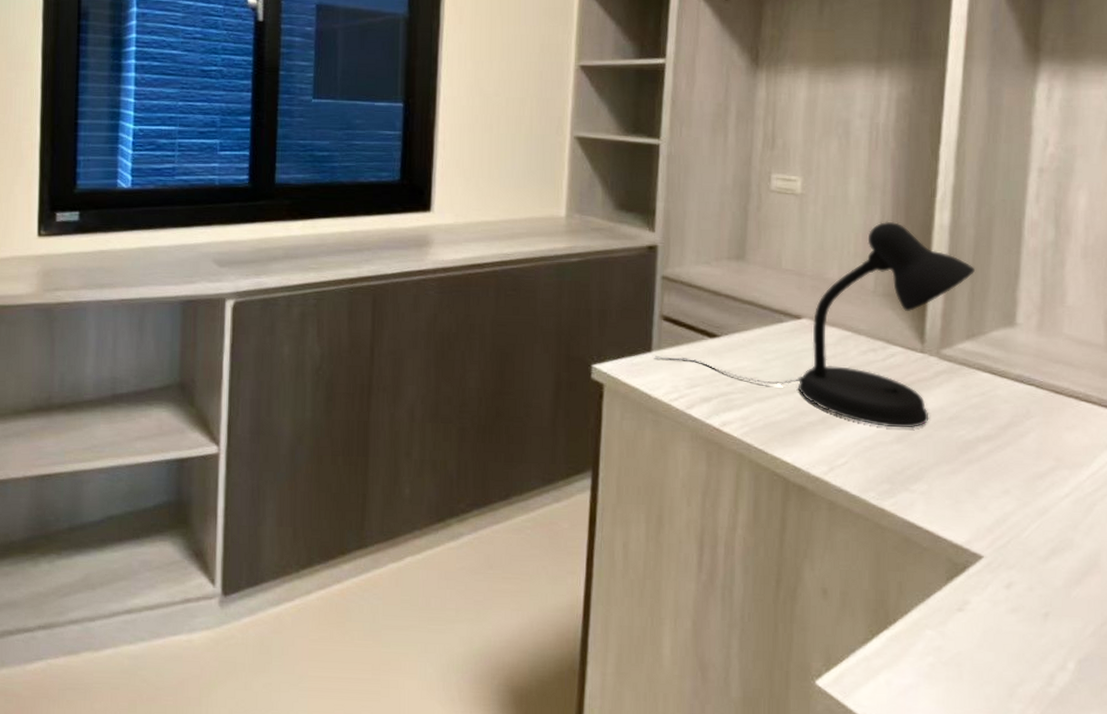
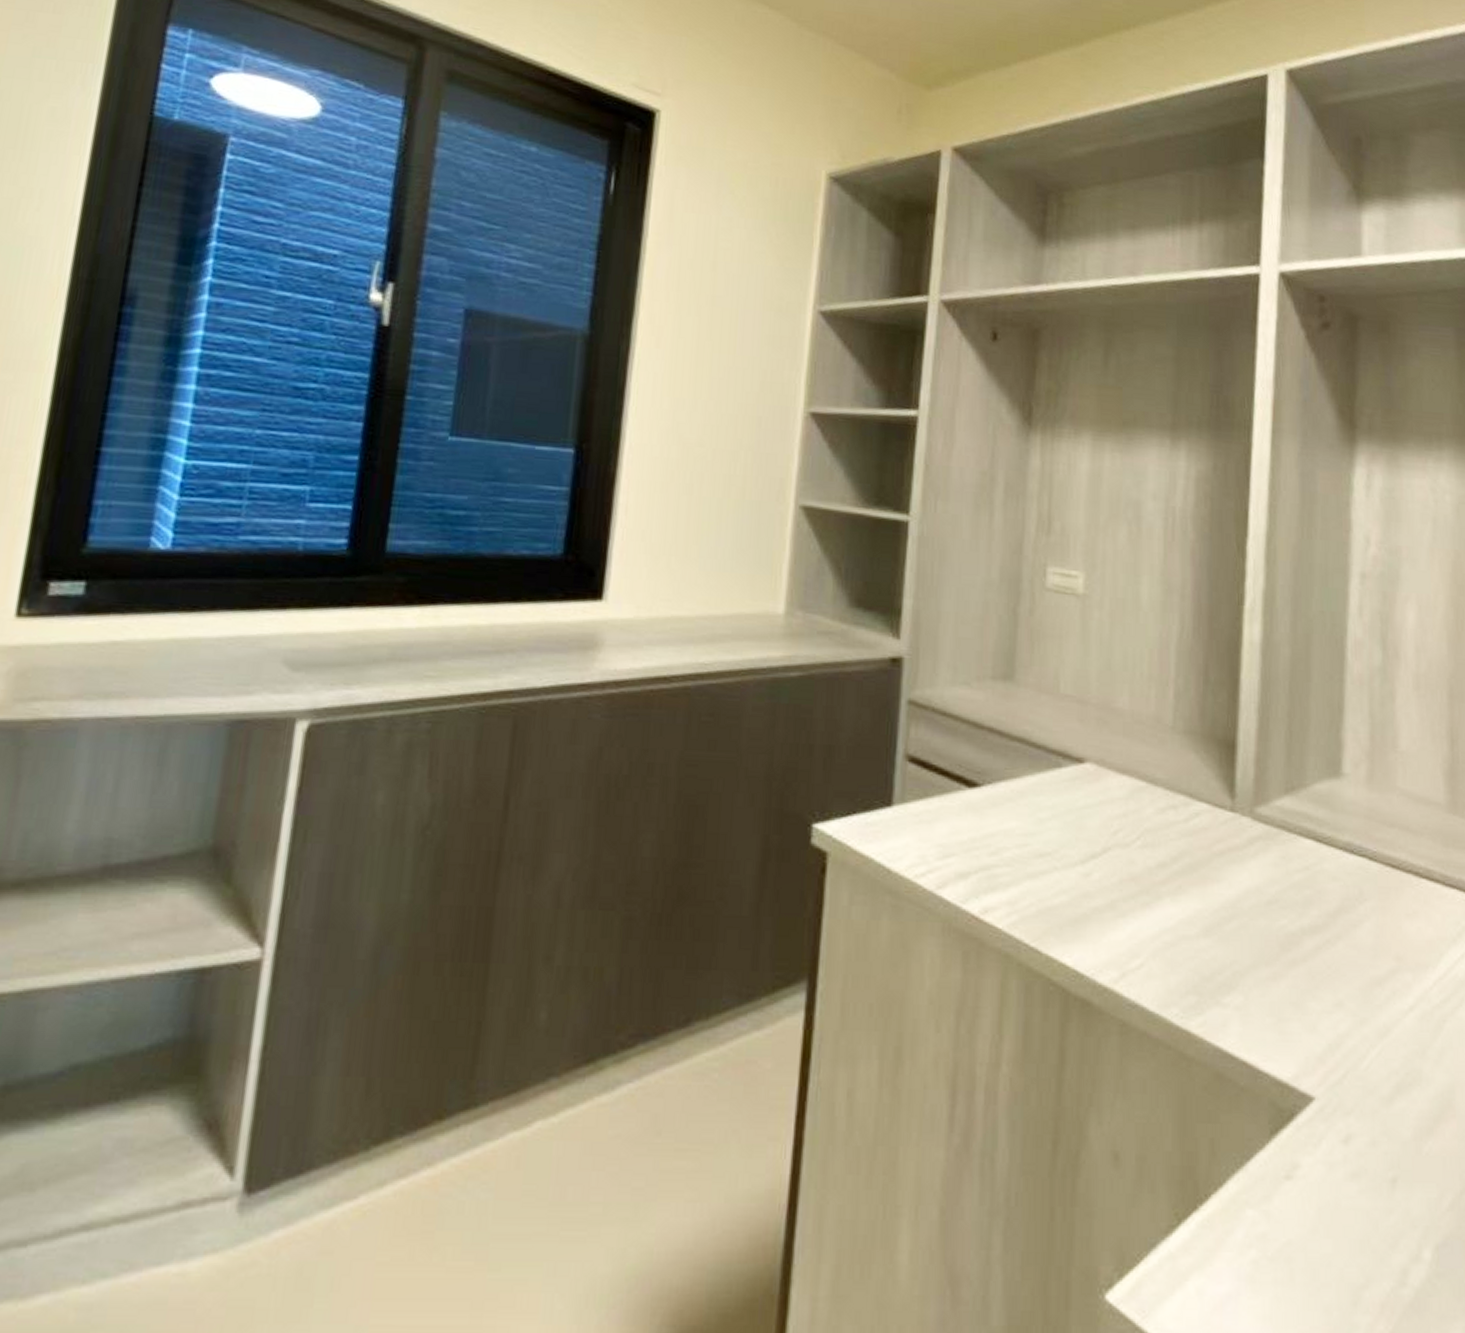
desk lamp: present [655,221,976,428] -> none [896,634,1293,916]

